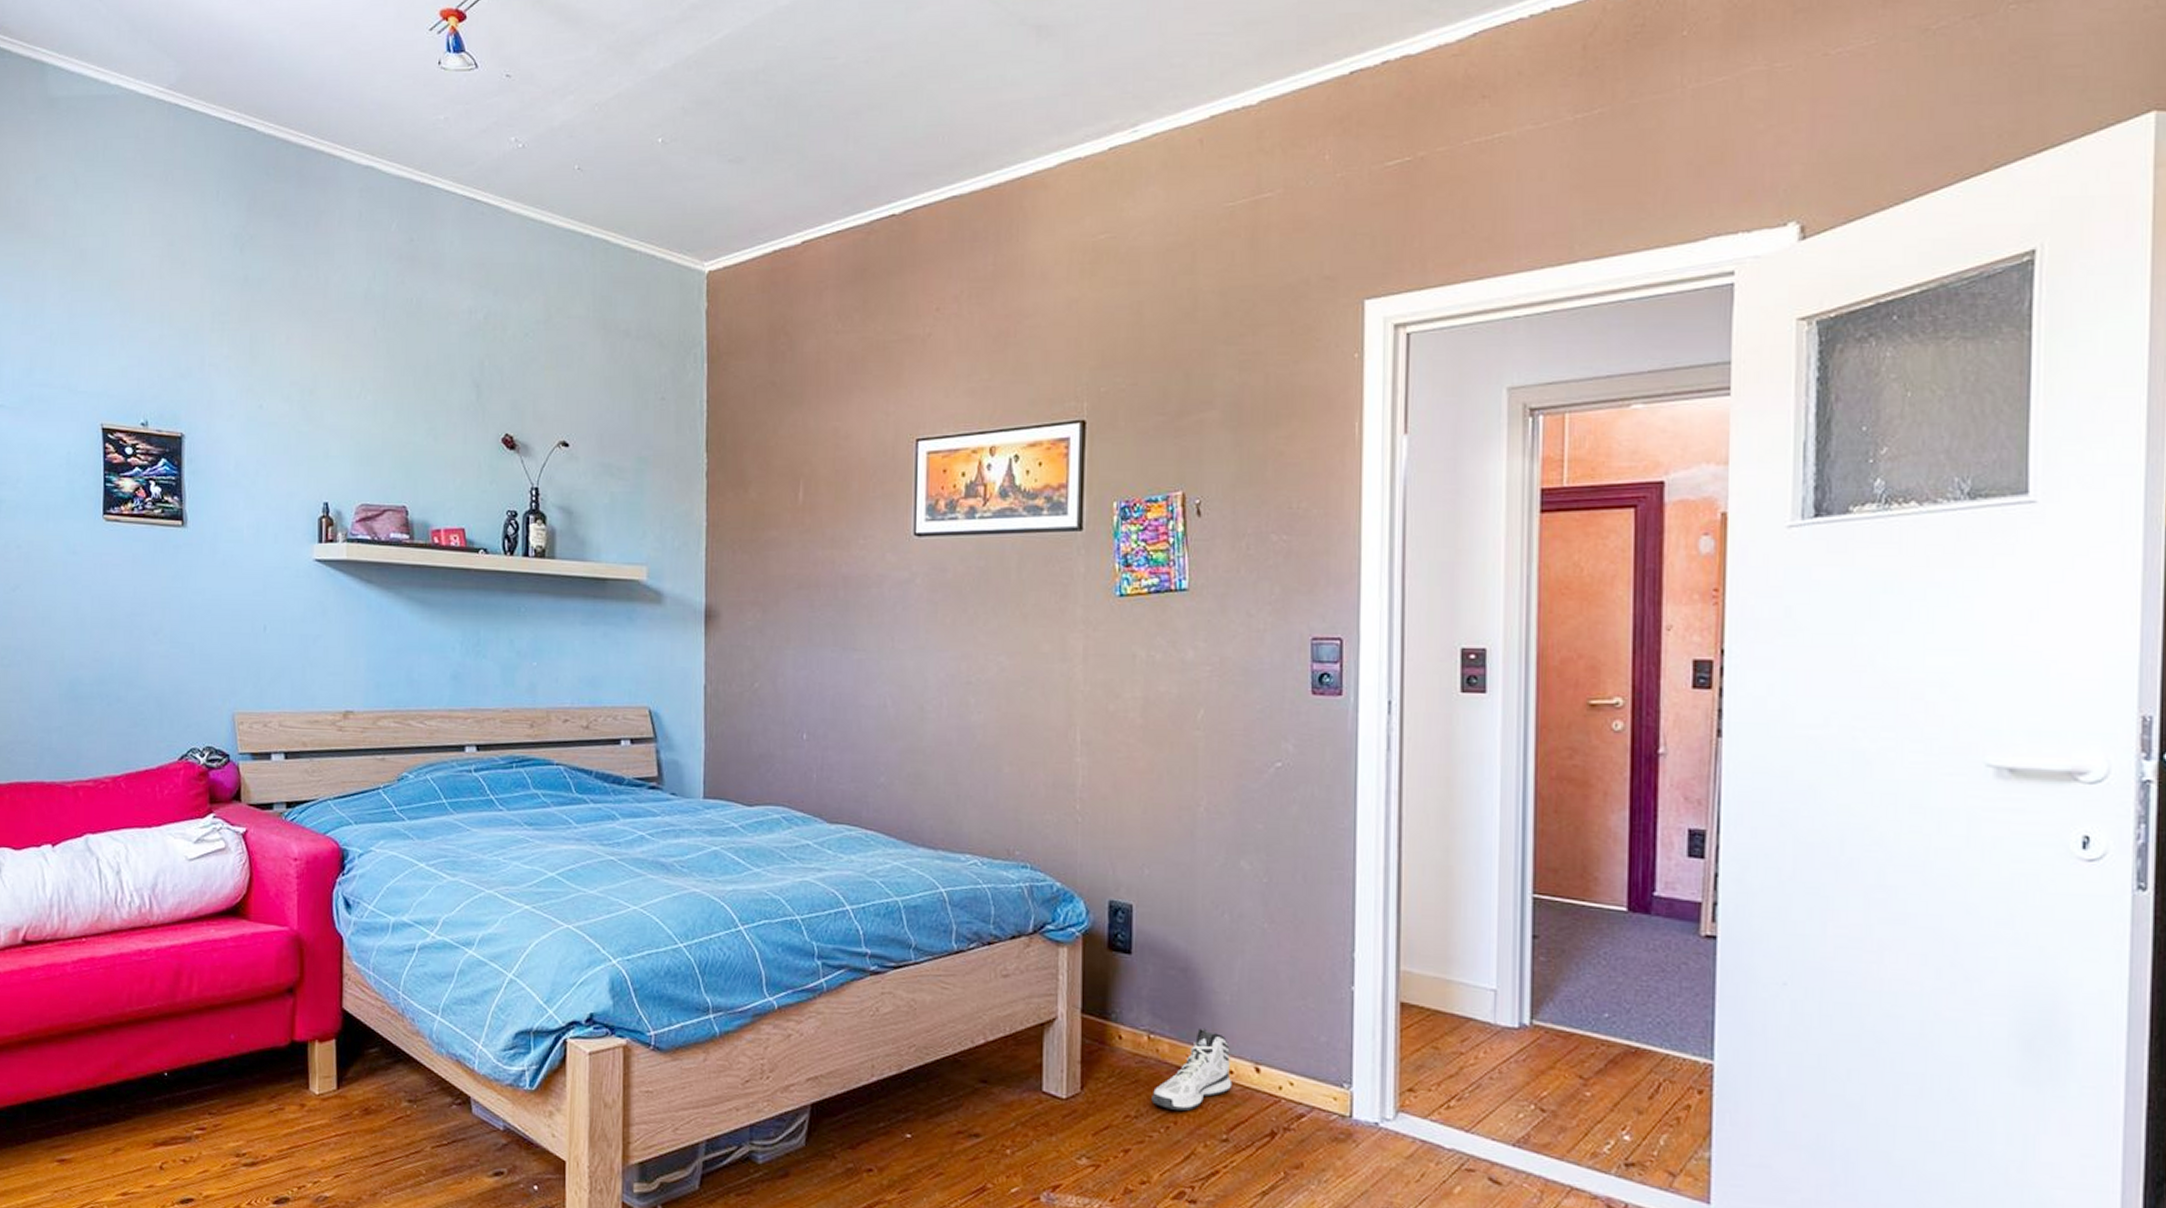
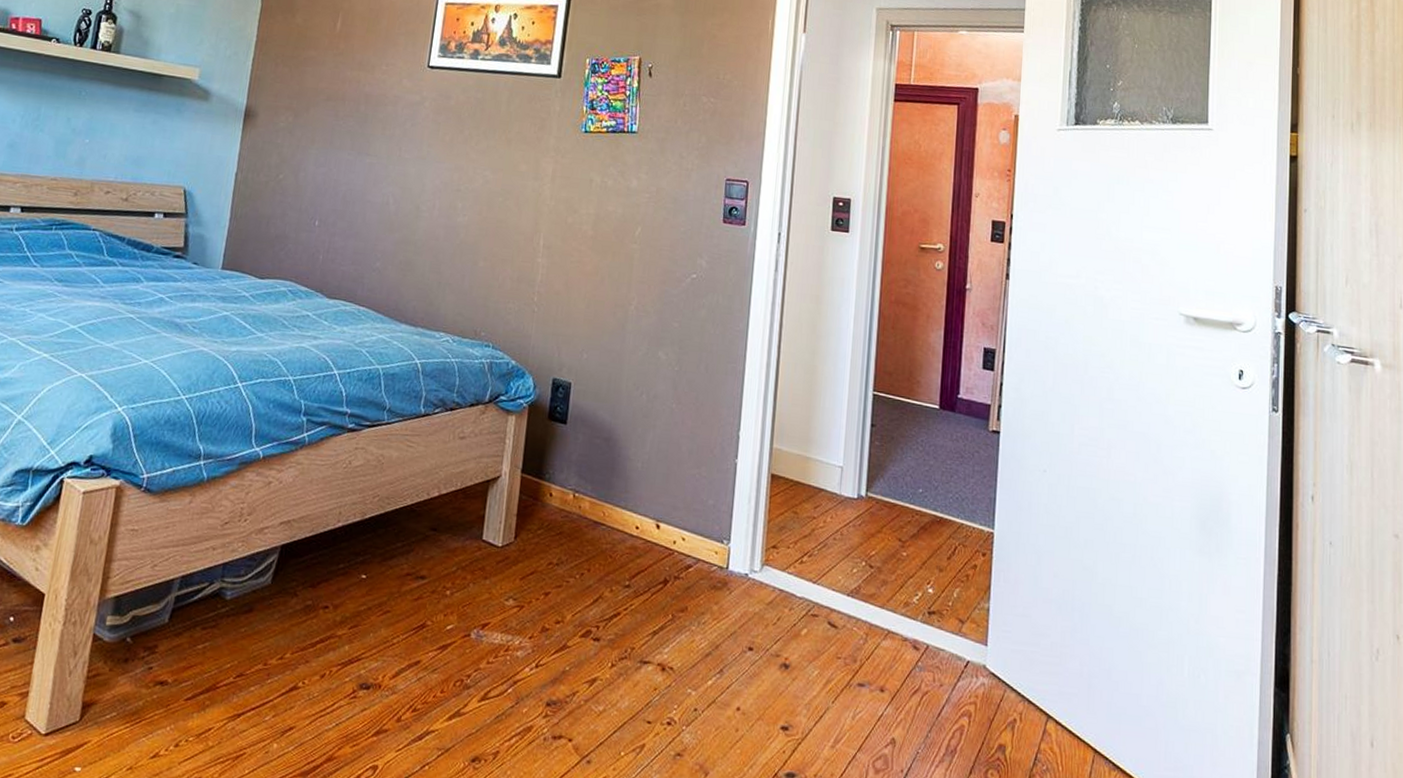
sneaker: present [1151,1028,1233,1112] -> none [571,489,638,561]

